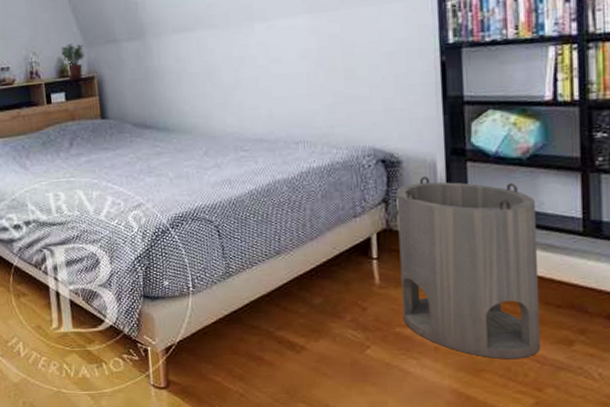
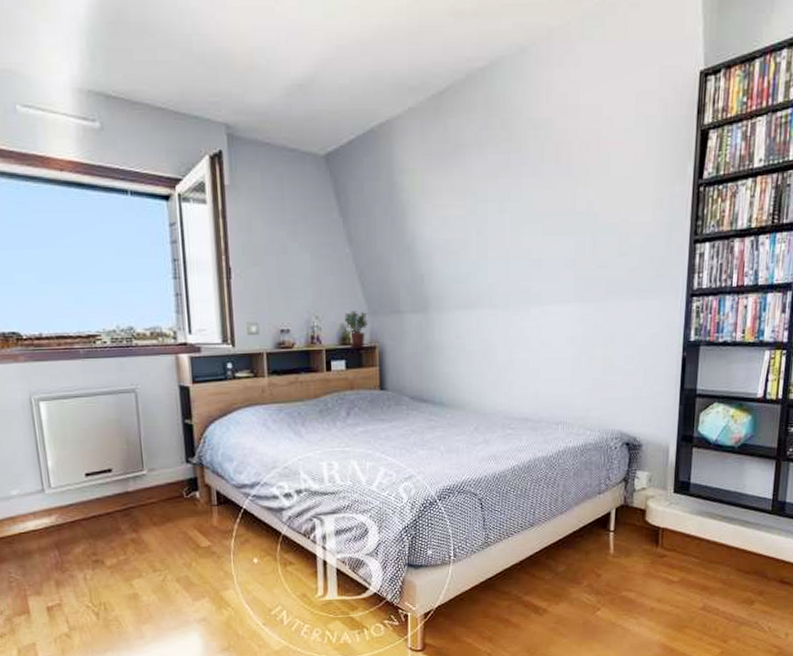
cylinder: present [396,177,540,360] -> none [629,459,741,617]

